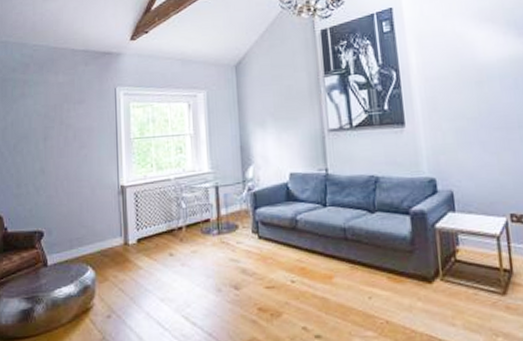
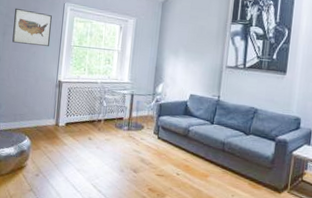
wall art: none [56,104,104,148] -> present [12,8,52,46]

